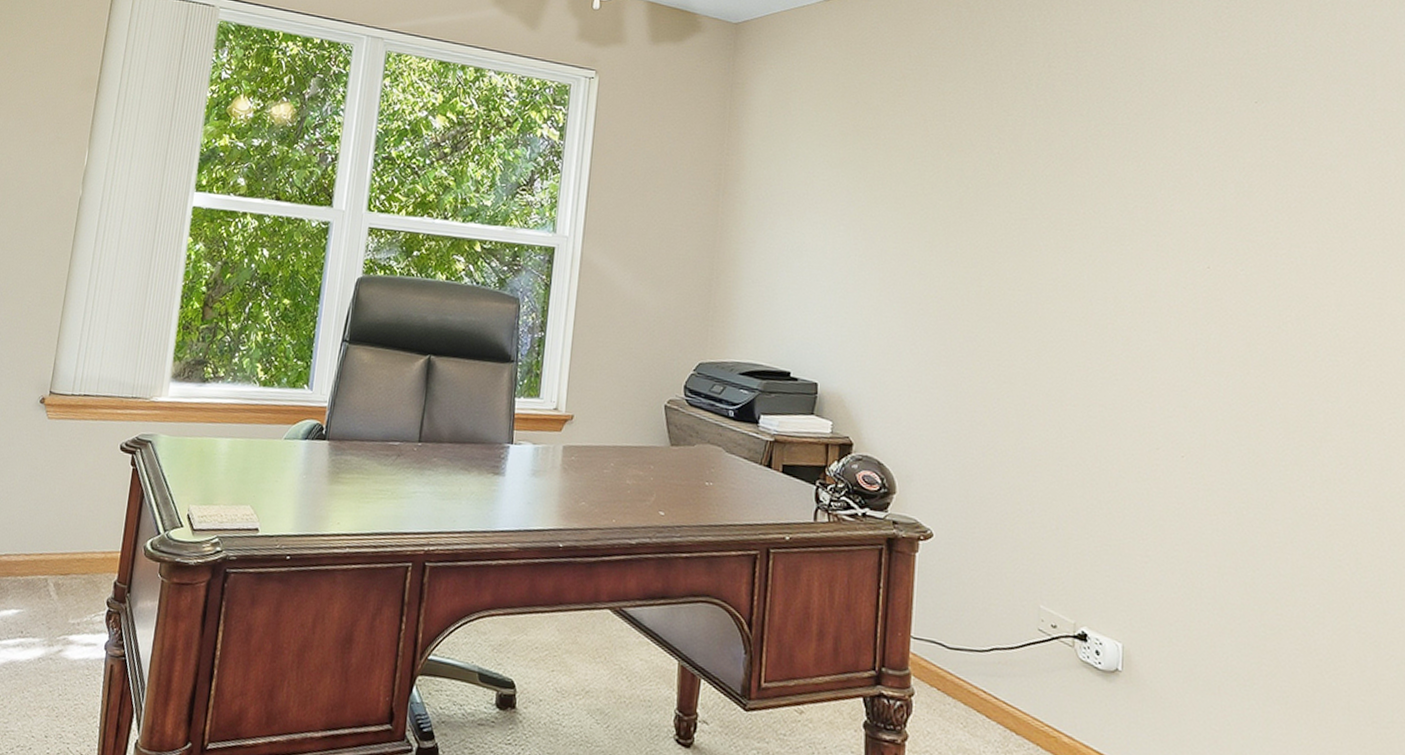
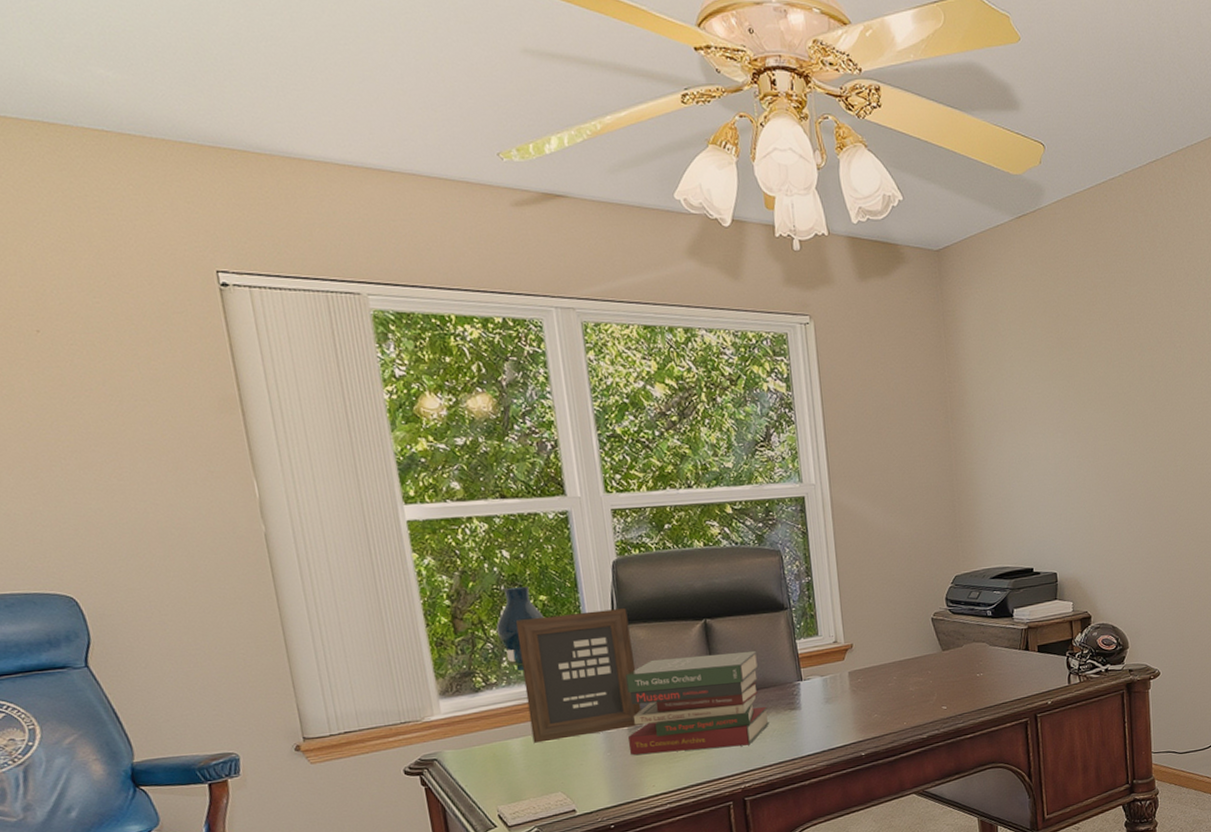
vase: none [237,285,283,371] -> present [496,586,545,671]
picture frame: none [239,319,359,455] -> present [516,608,643,743]
books: none [325,386,473,503] -> present [626,651,769,755]

